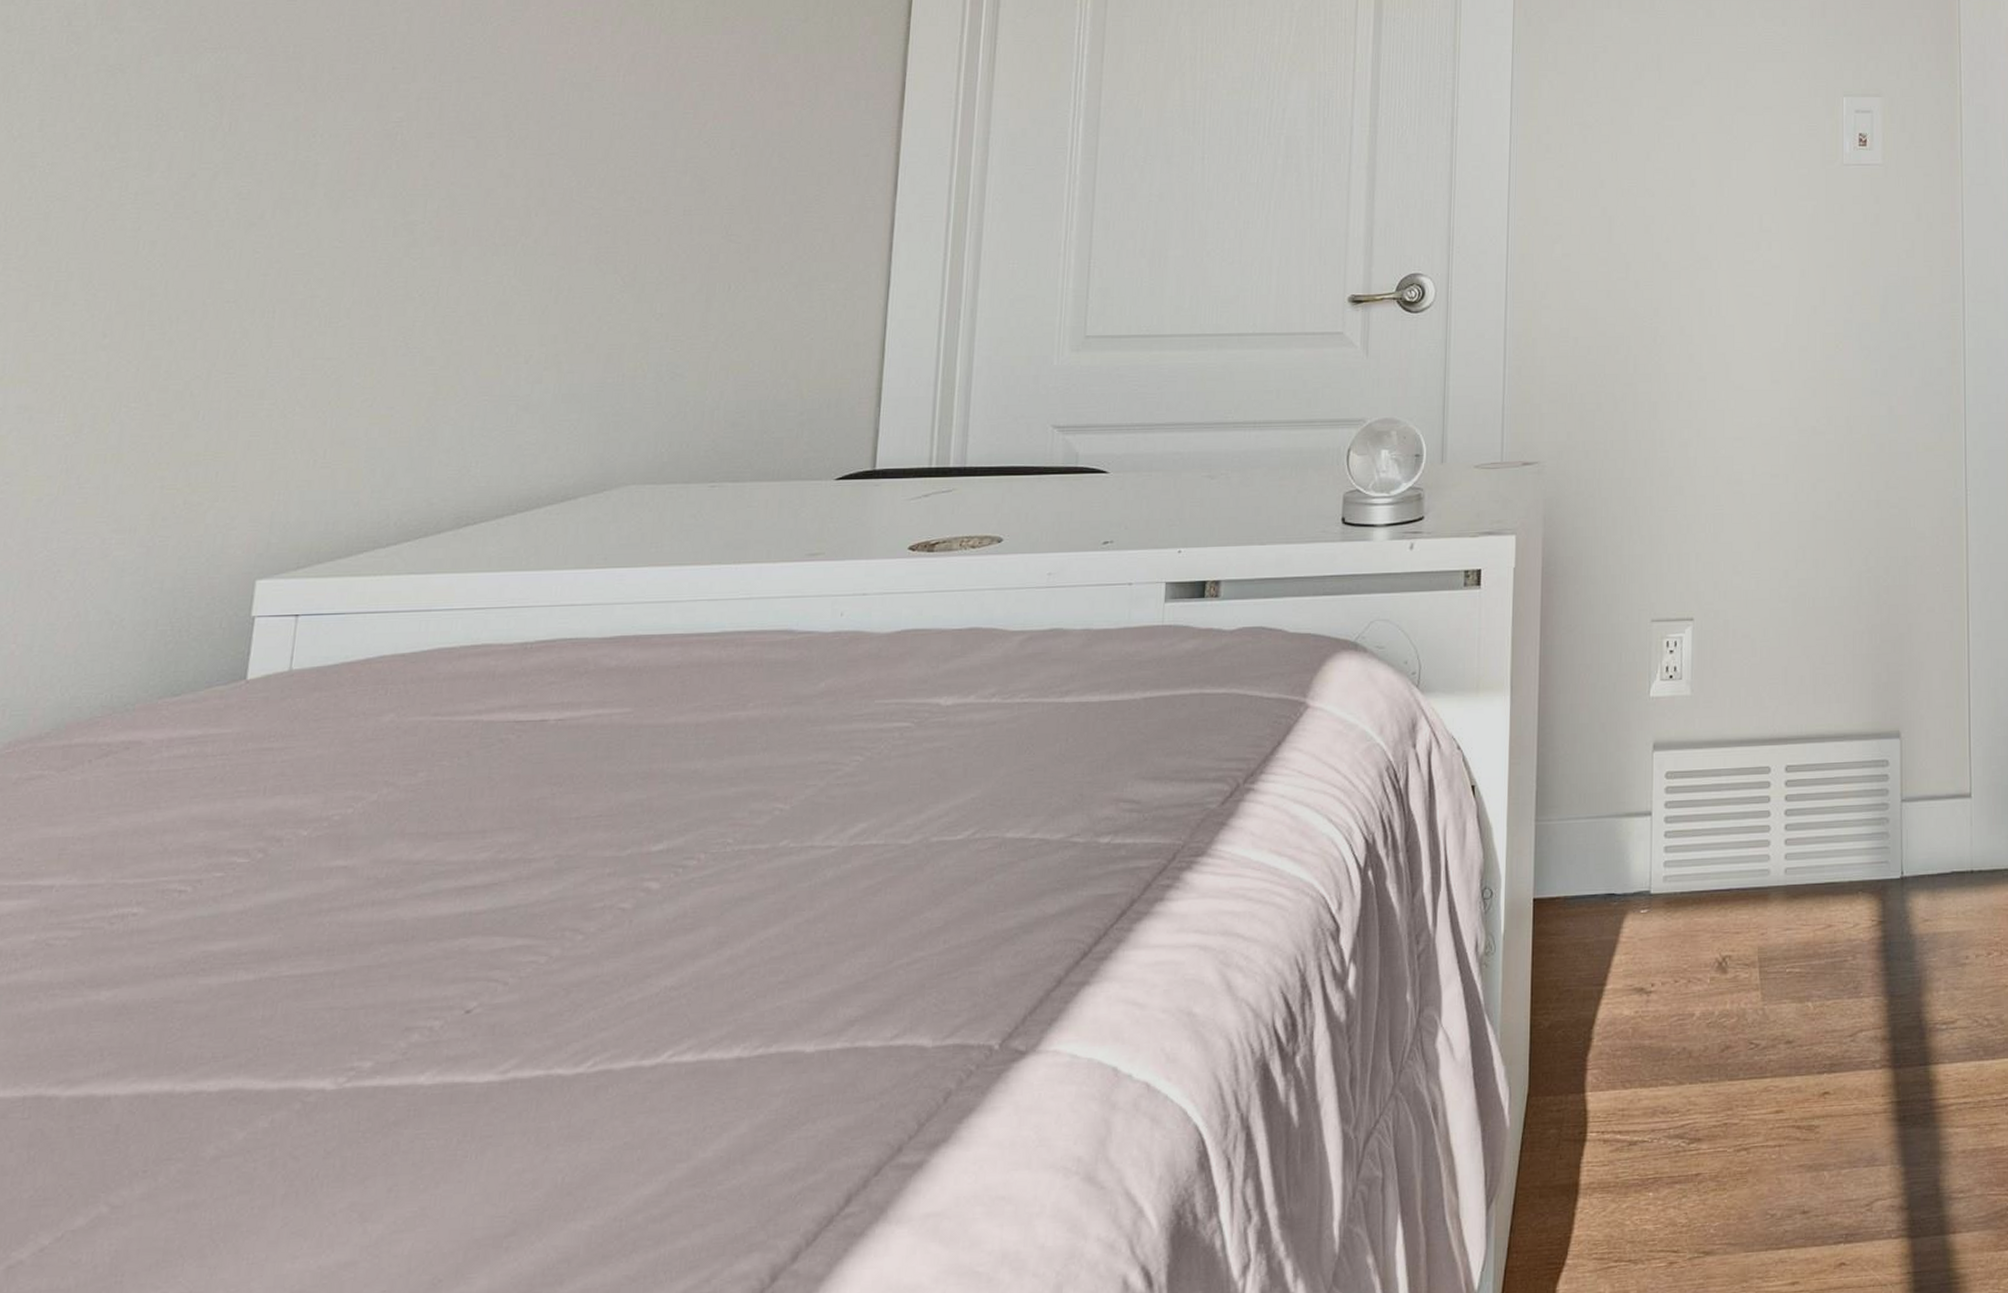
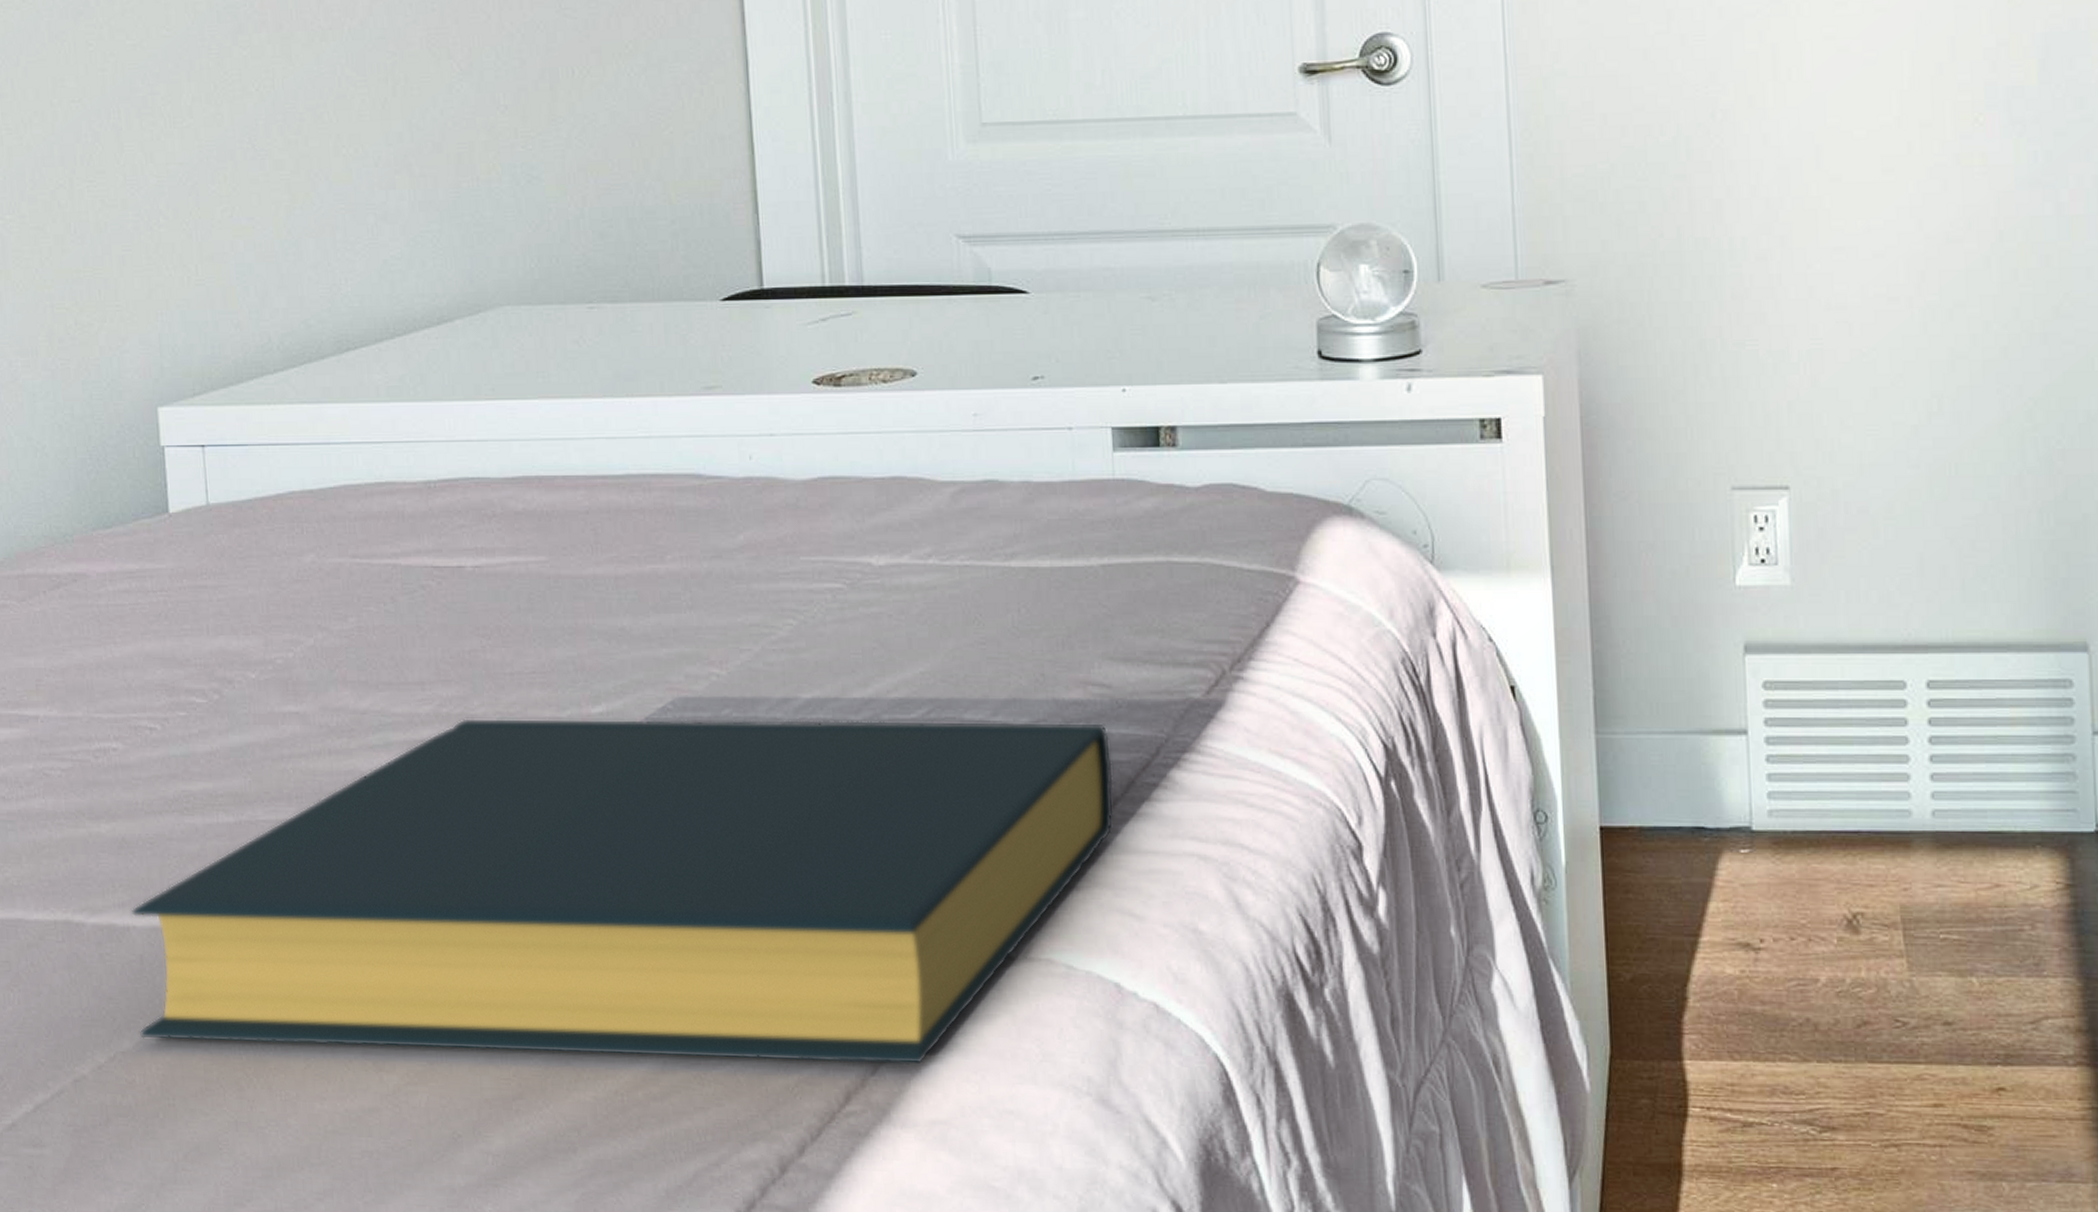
hardback book: none [97,834,1134,1215] -> present [131,717,1115,1065]

